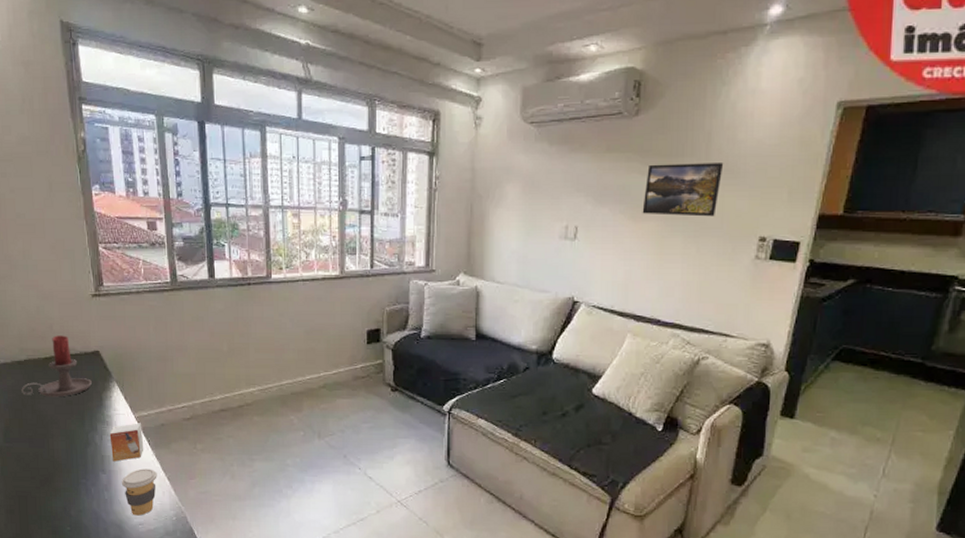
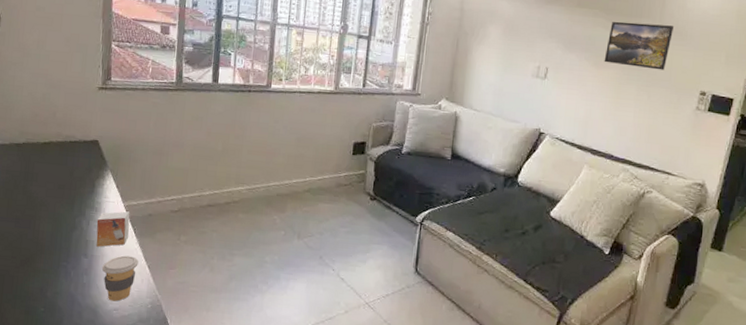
candle holder: present [21,335,92,397] -> none [15,122,87,181]

